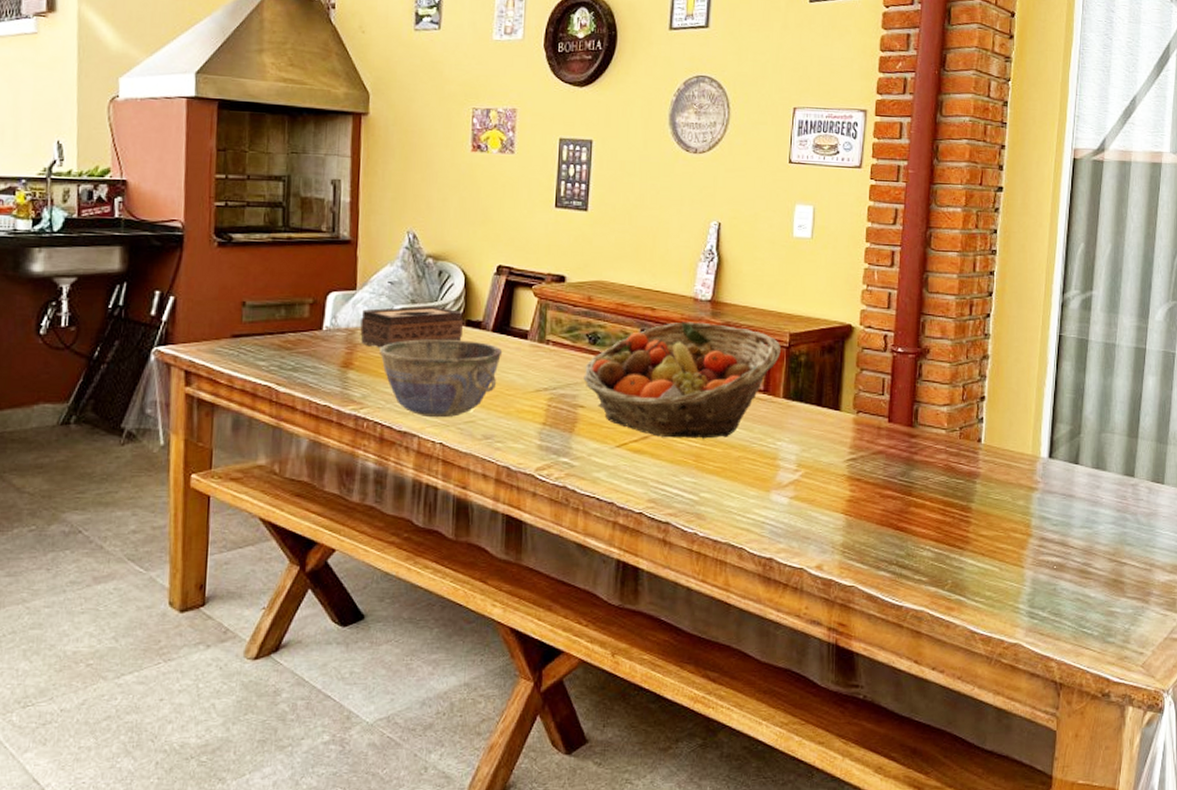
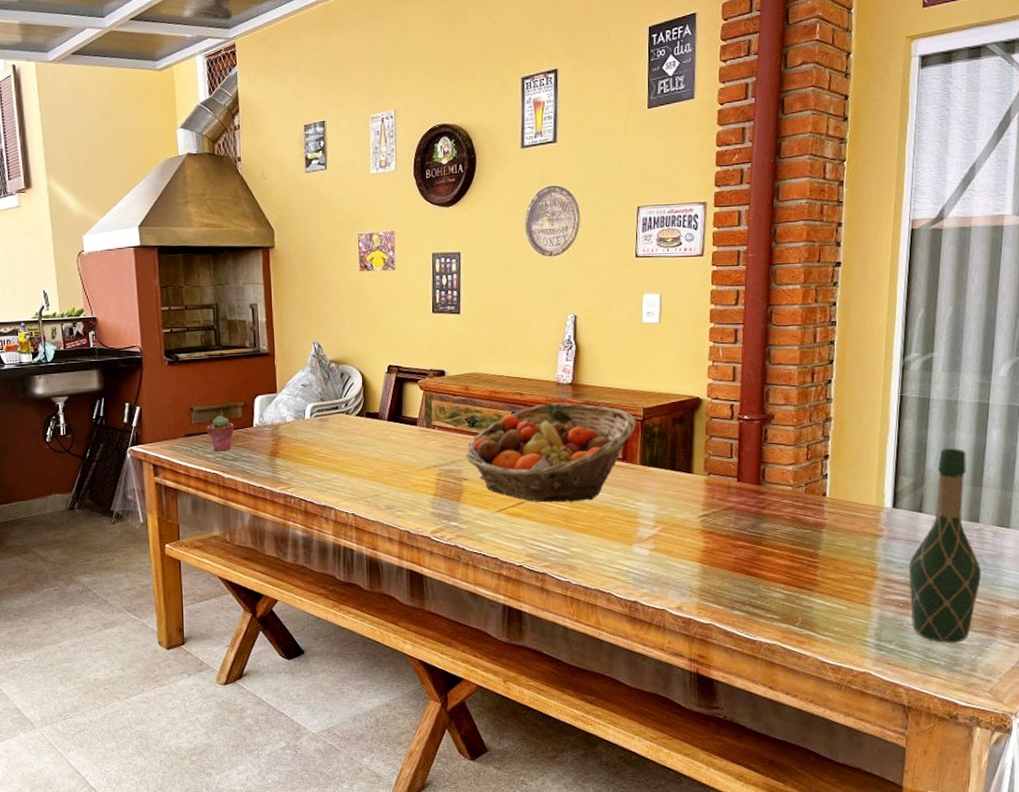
potted succulent: none [261,314,298,359] -> present [207,416,235,452]
tissue box: present [360,305,463,348] -> none [282,402,363,439]
bowl: present [380,339,503,418] -> none [299,429,397,494]
wine bottle: none [1063,396,1136,610] -> present [908,449,982,643]

